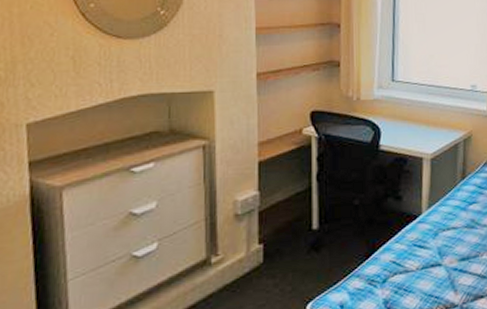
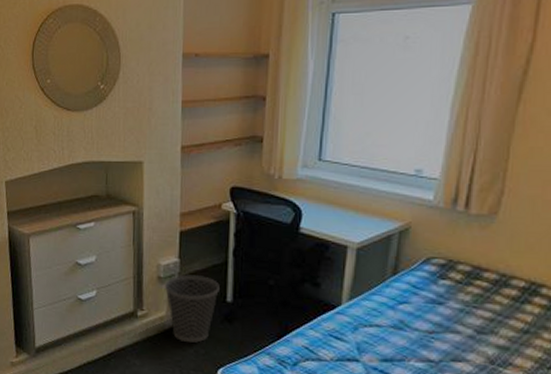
wastebasket: none [244,206,304,282] -> present [165,274,220,343]

